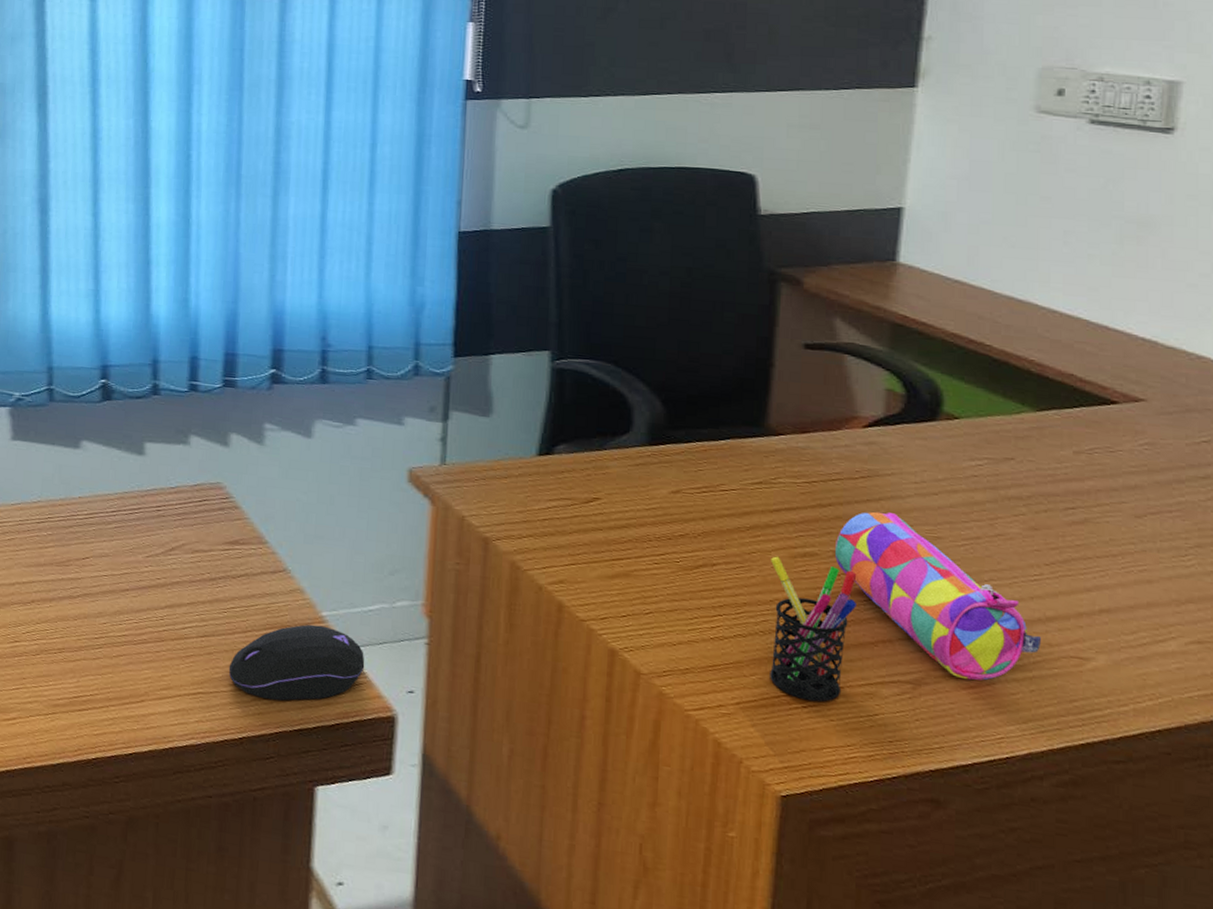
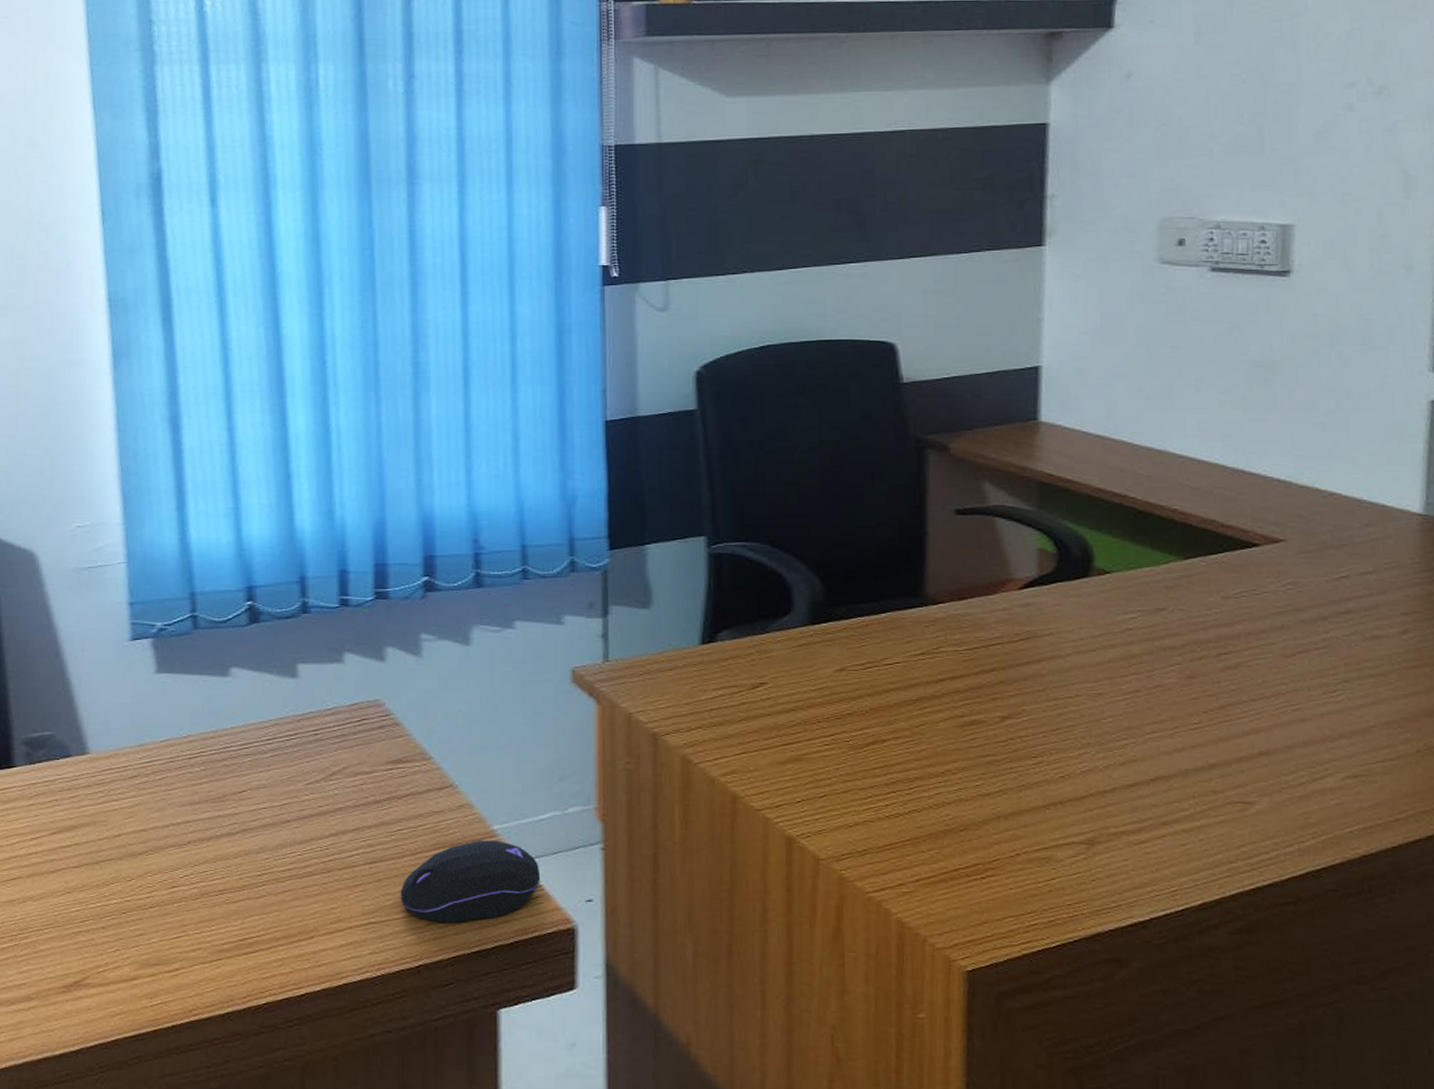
pen holder: present [770,556,857,703] -> none [938,727,1026,872]
pencil case: present [834,511,1041,681] -> none [1000,673,1206,835]

